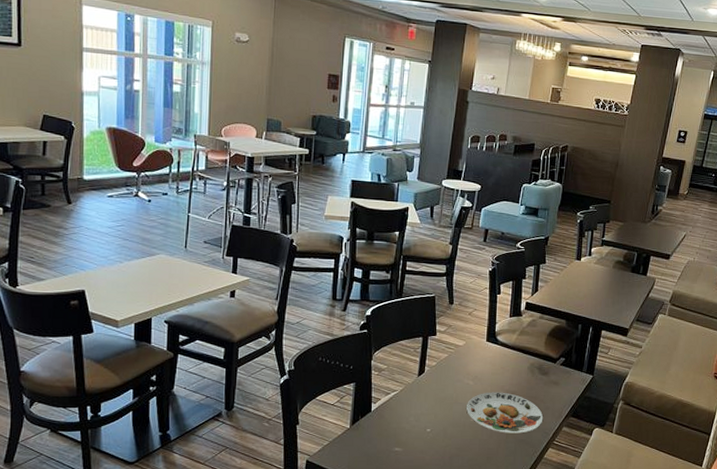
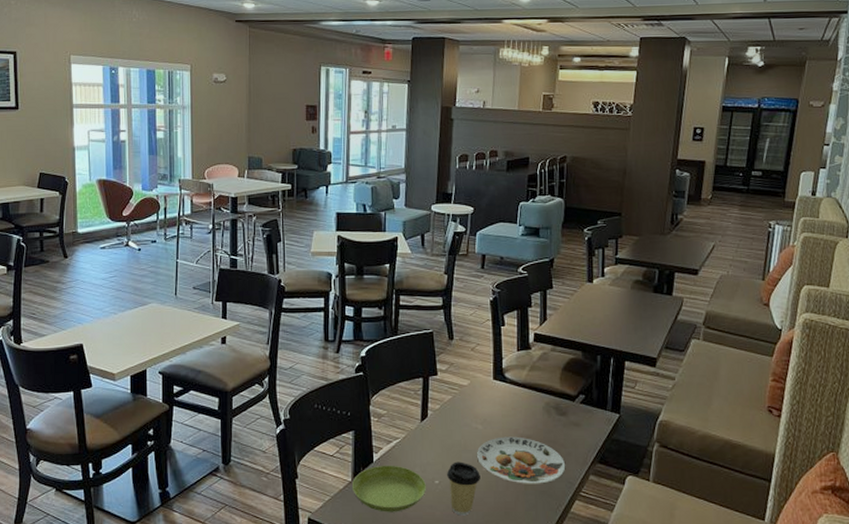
saucer: none [349,414,419,456] -> present [351,465,427,512]
coffee cup: none [438,413,468,460] -> present [447,461,480,516]

